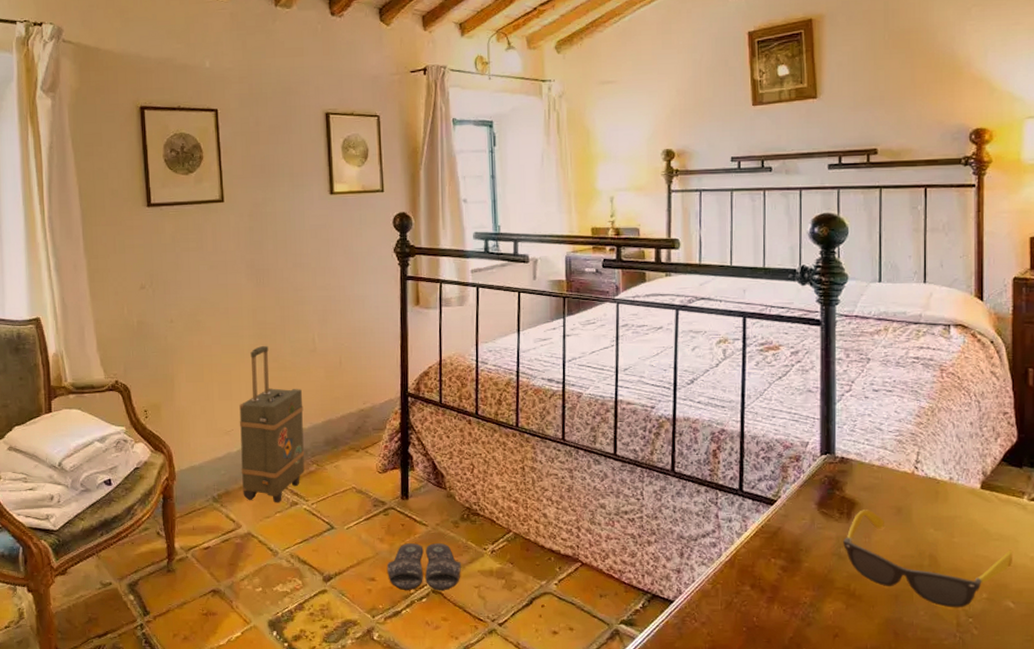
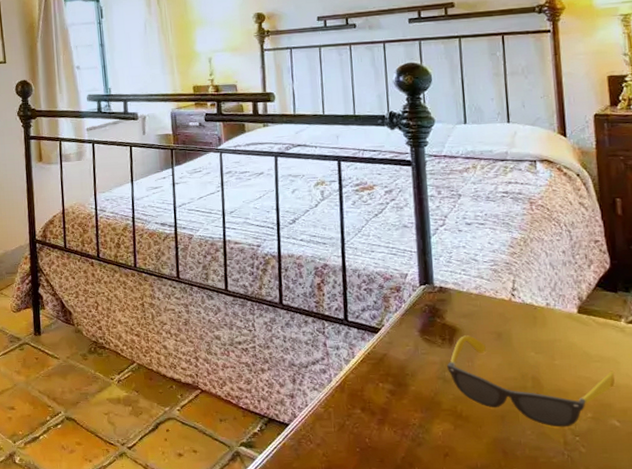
slippers: present [387,543,462,590] -> none [25,374,92,417]

